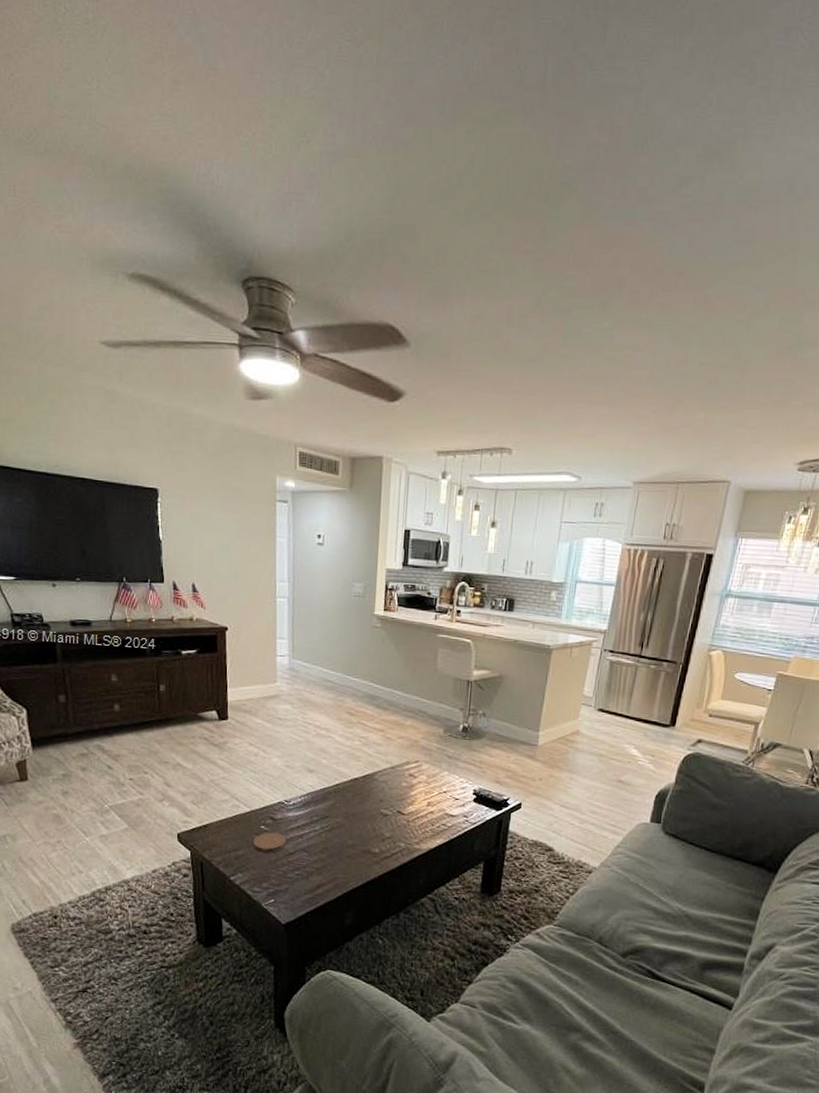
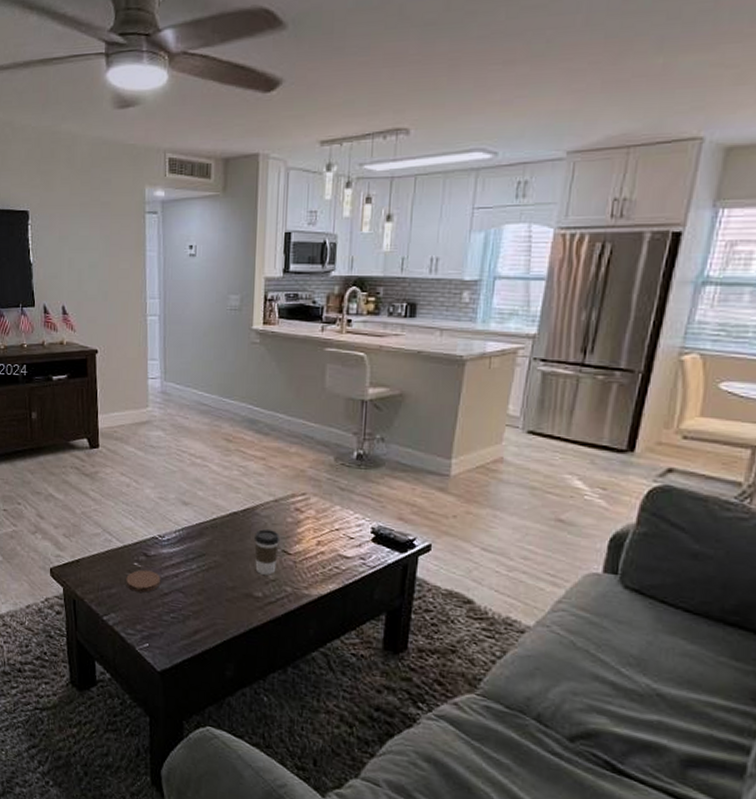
coffee cup: none [372,793,396,833] -> present [253,529,281,575]

